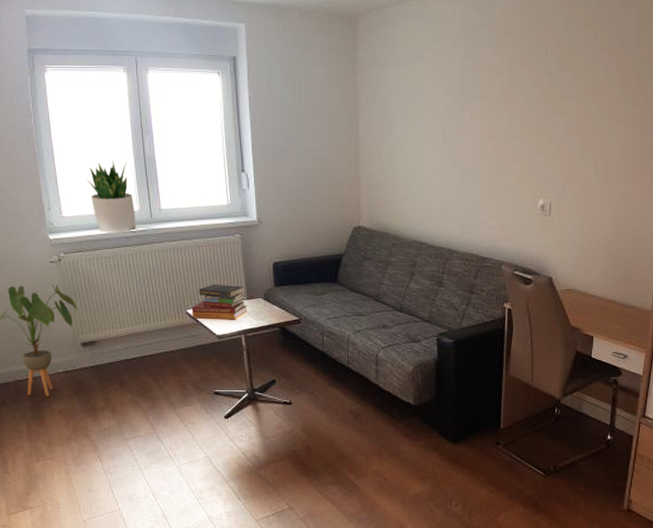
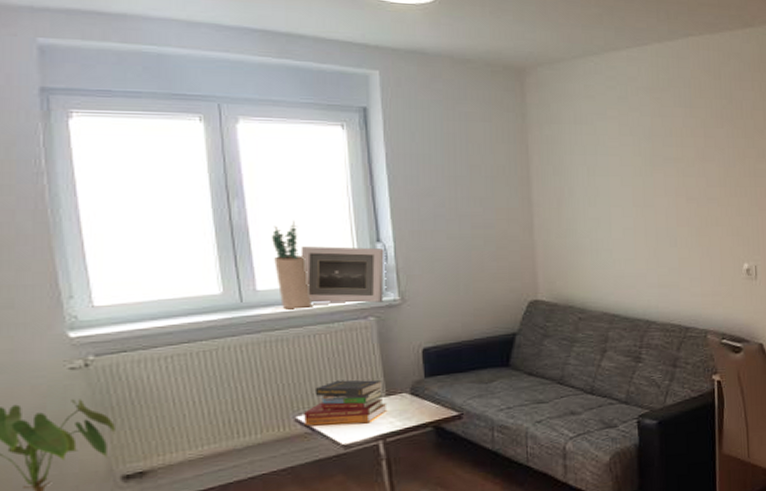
planter: present [87,160,136,233] -> none [136,231,217,325]
vase: none [171,154,197,225] -> present [272,221,311,310]
picture frame: none [189,174,247,222] -> present [300,245,385,303]

